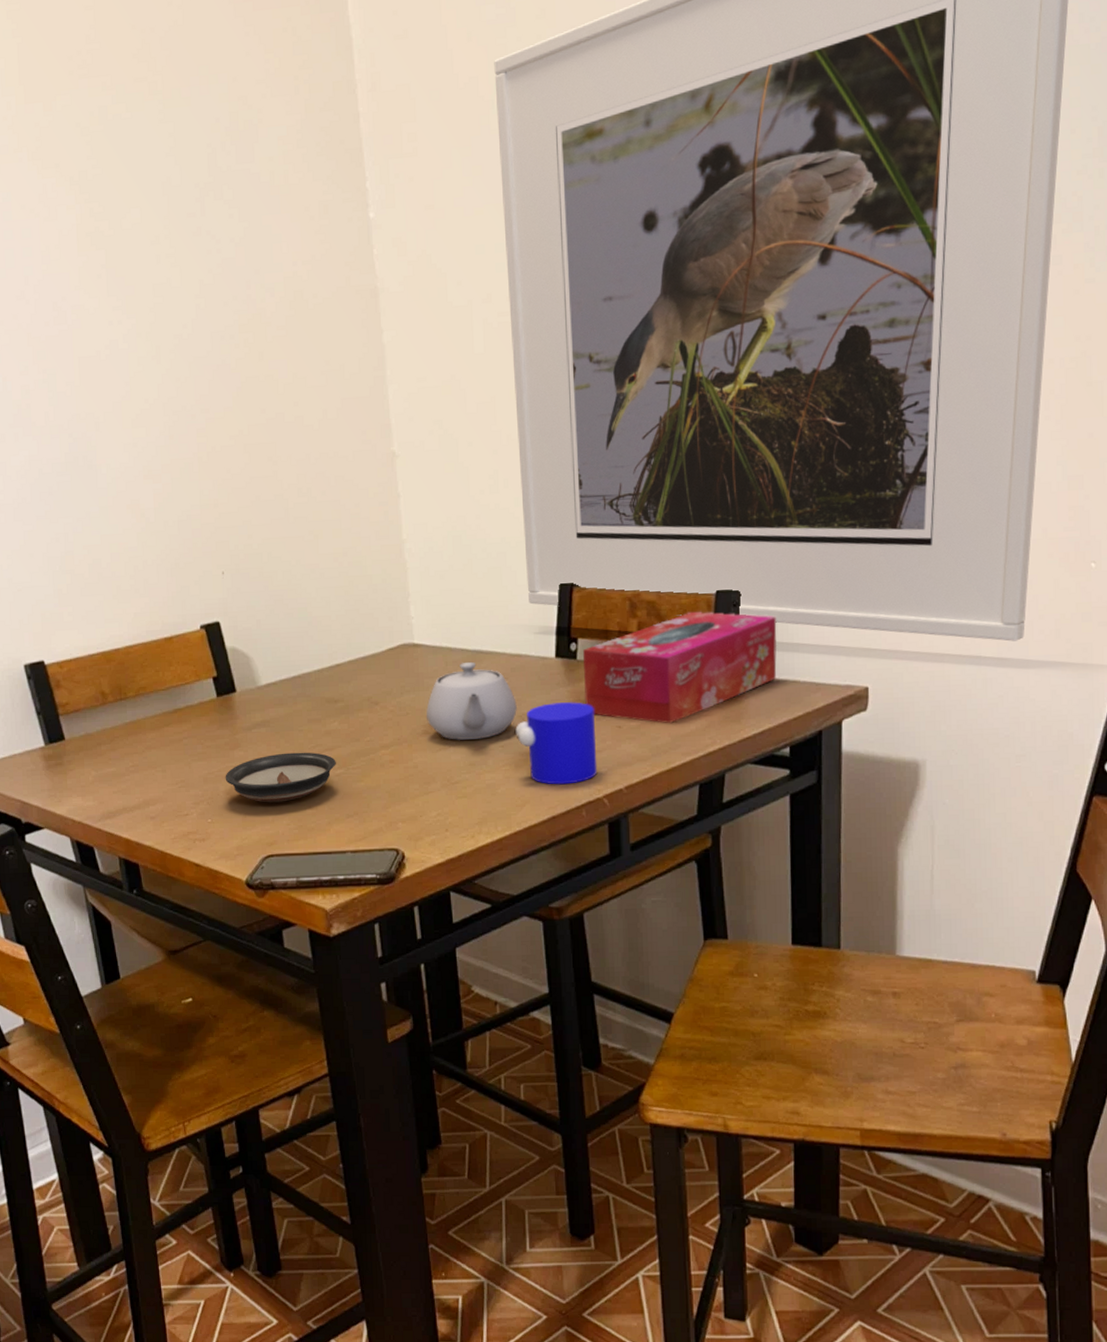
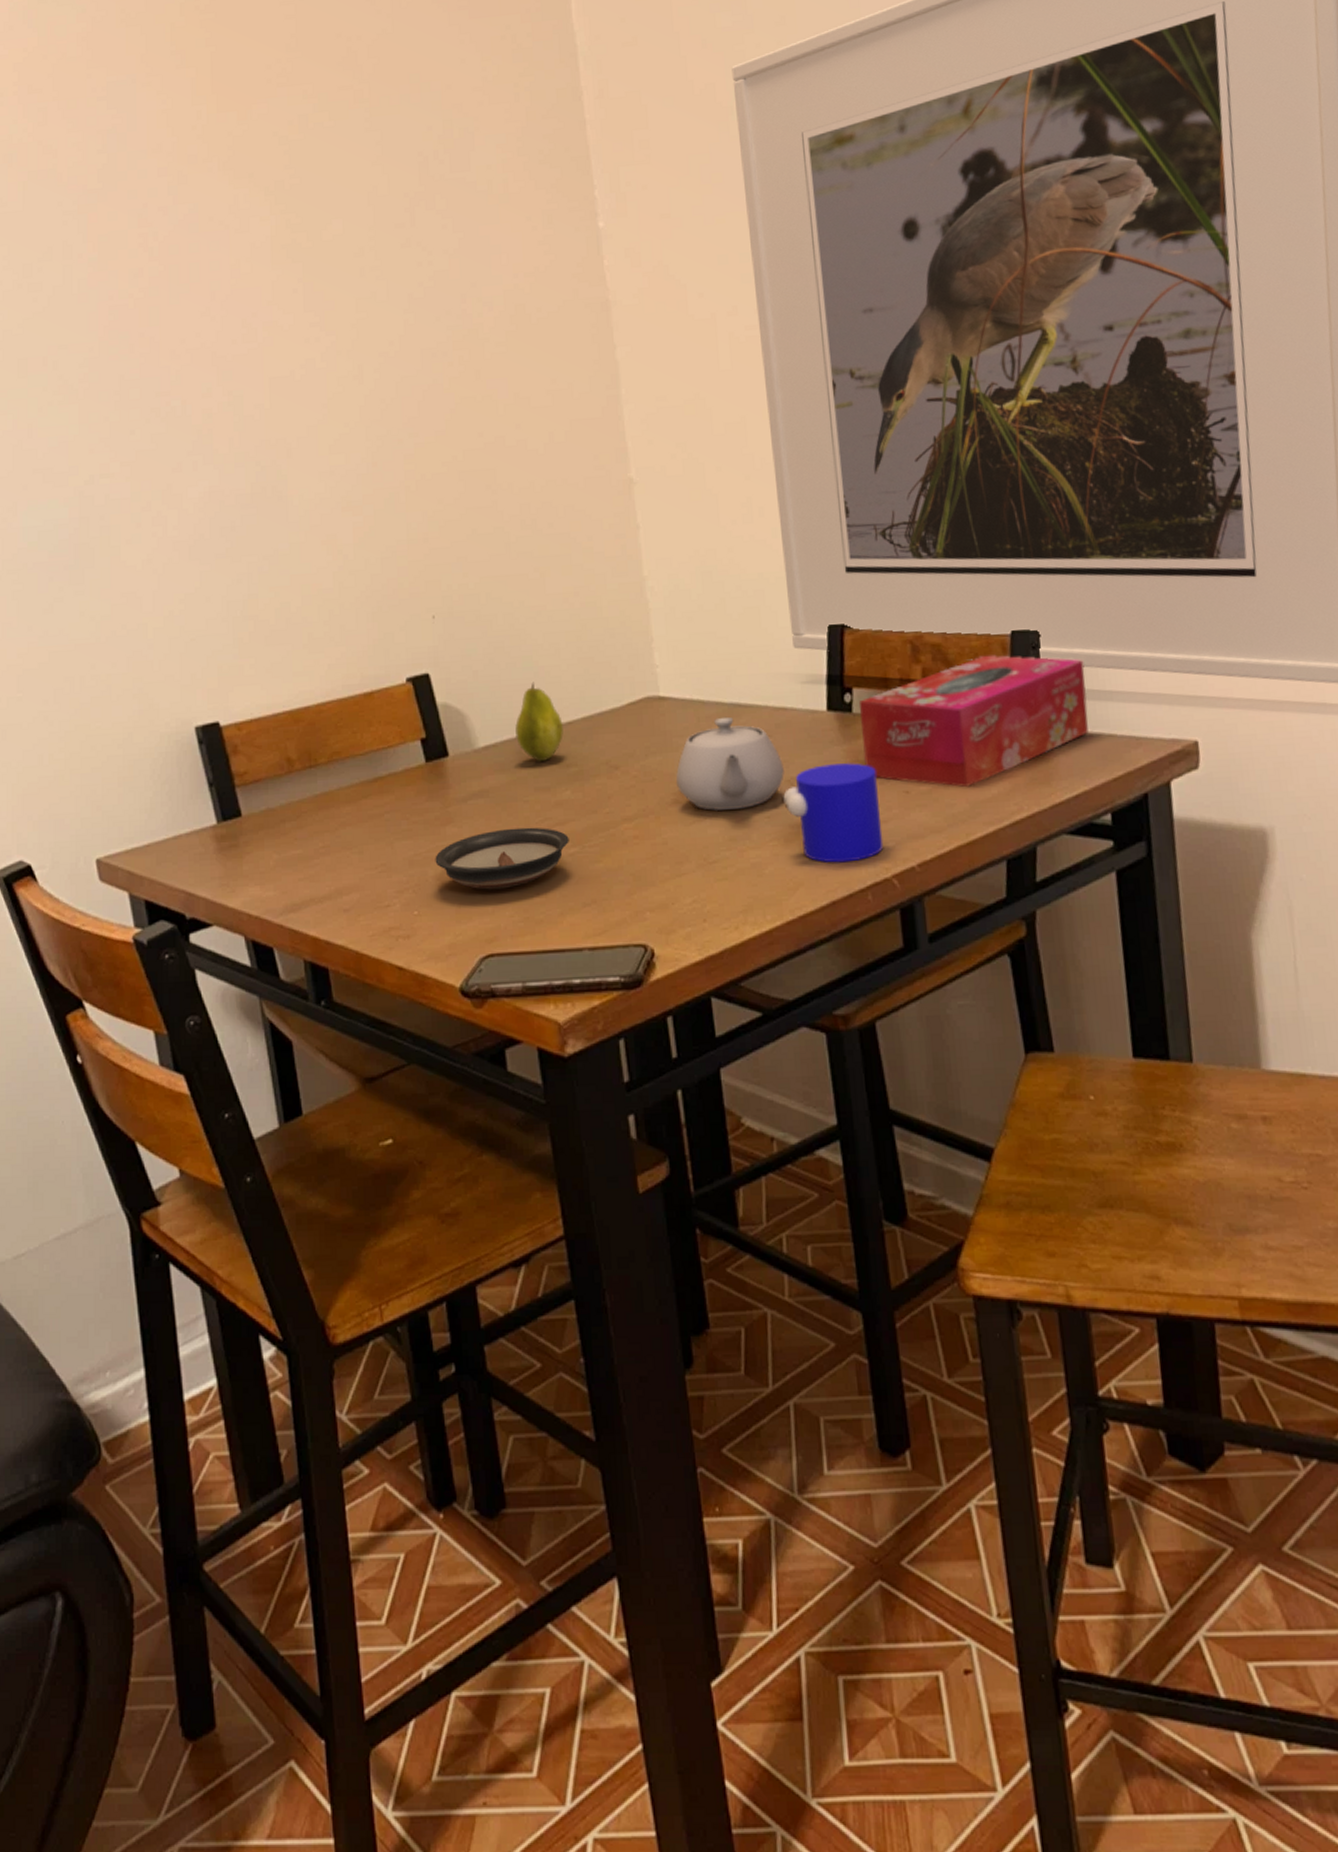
fruit: none [292,630,332,698] -> present [515,681,564,762]

